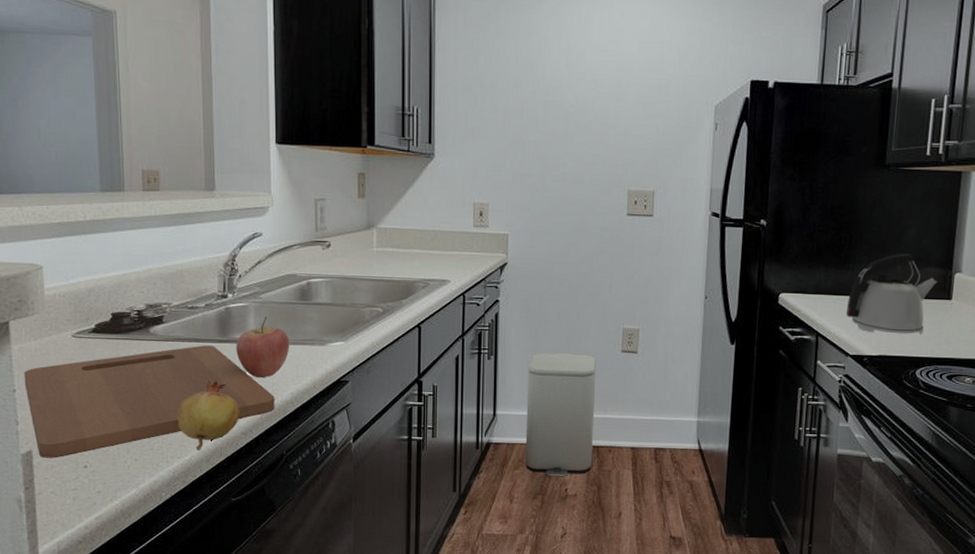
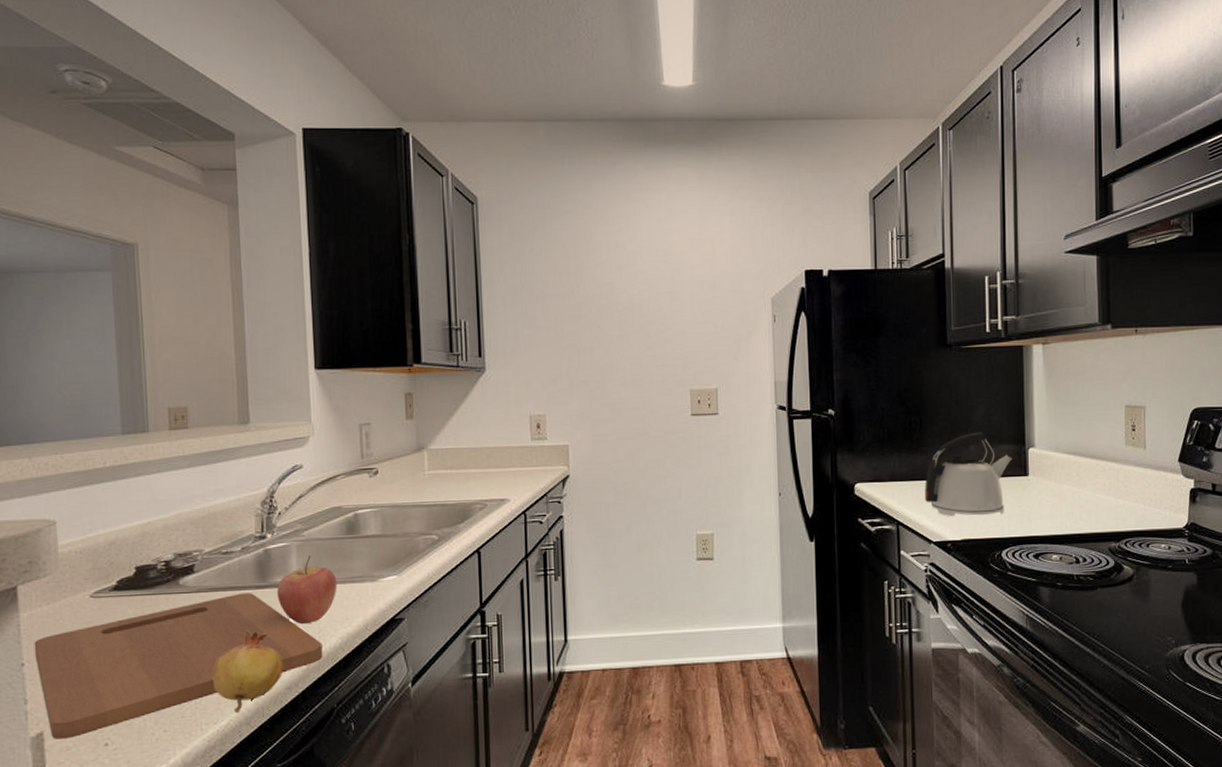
pedal bin: present [525,352,597,477] -> none [598,566,674,704]

